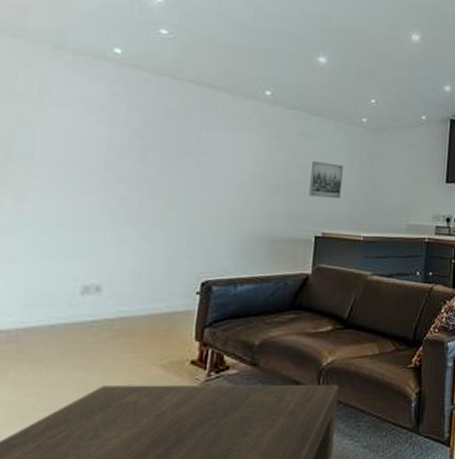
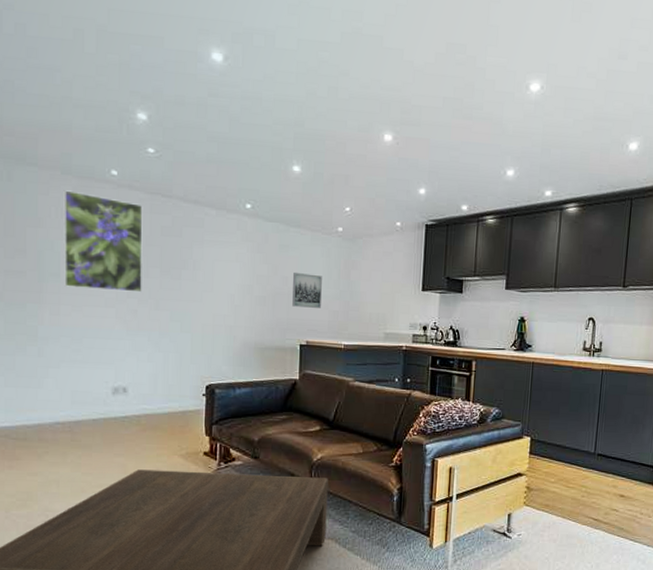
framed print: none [37,65,148,178] -> present [63,190,143,293]

